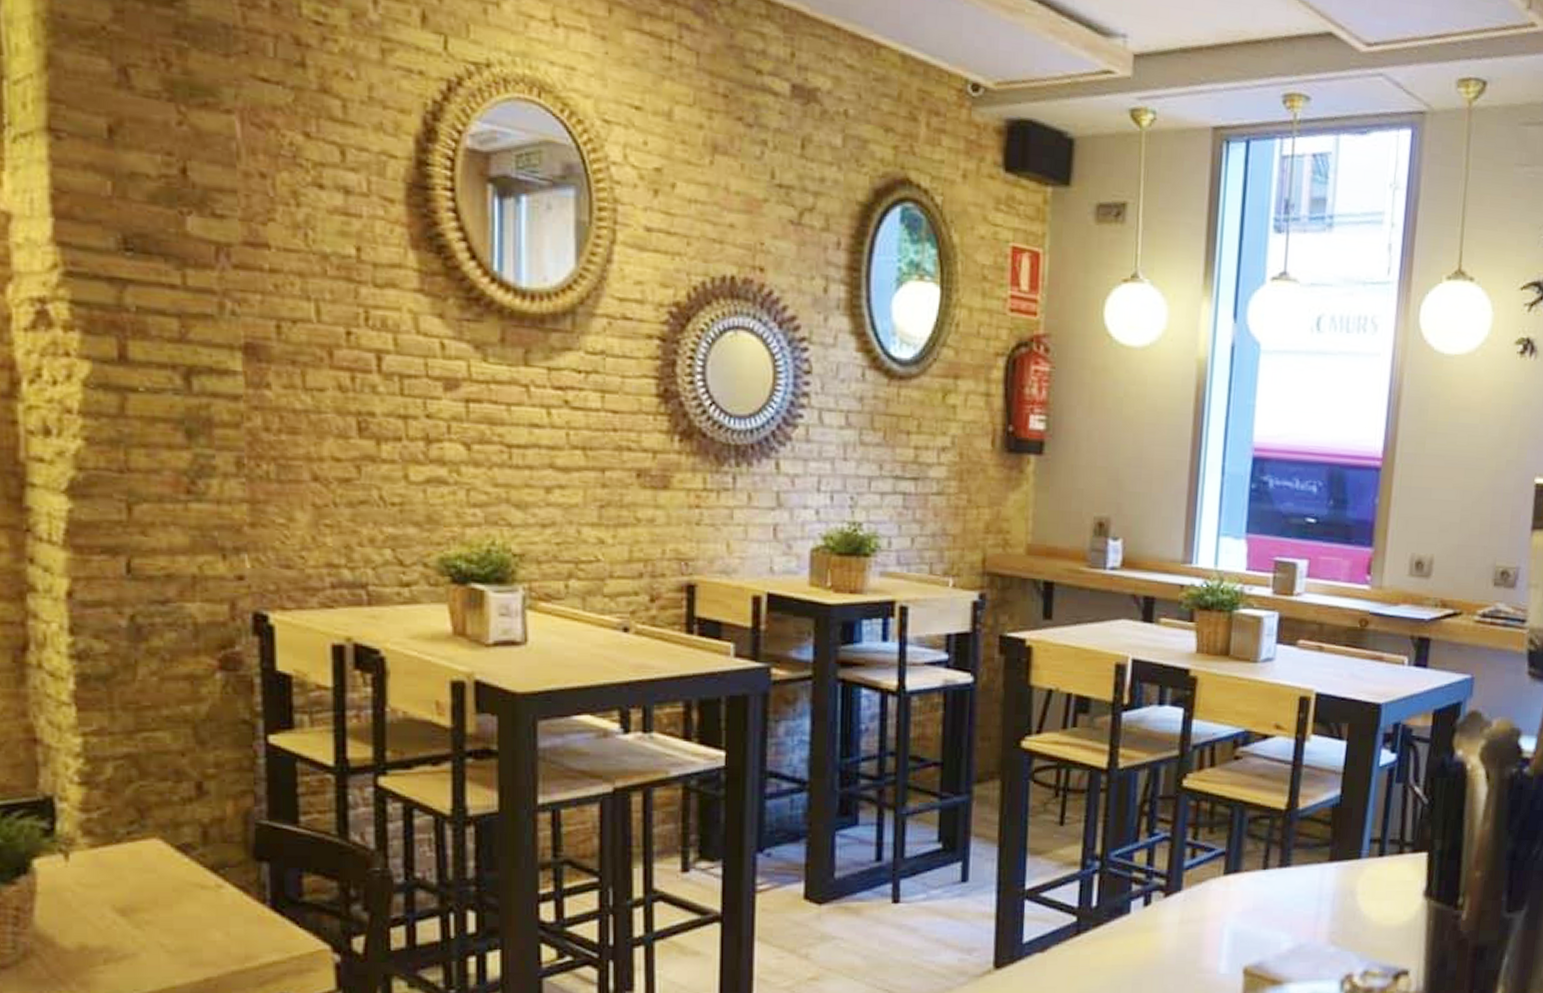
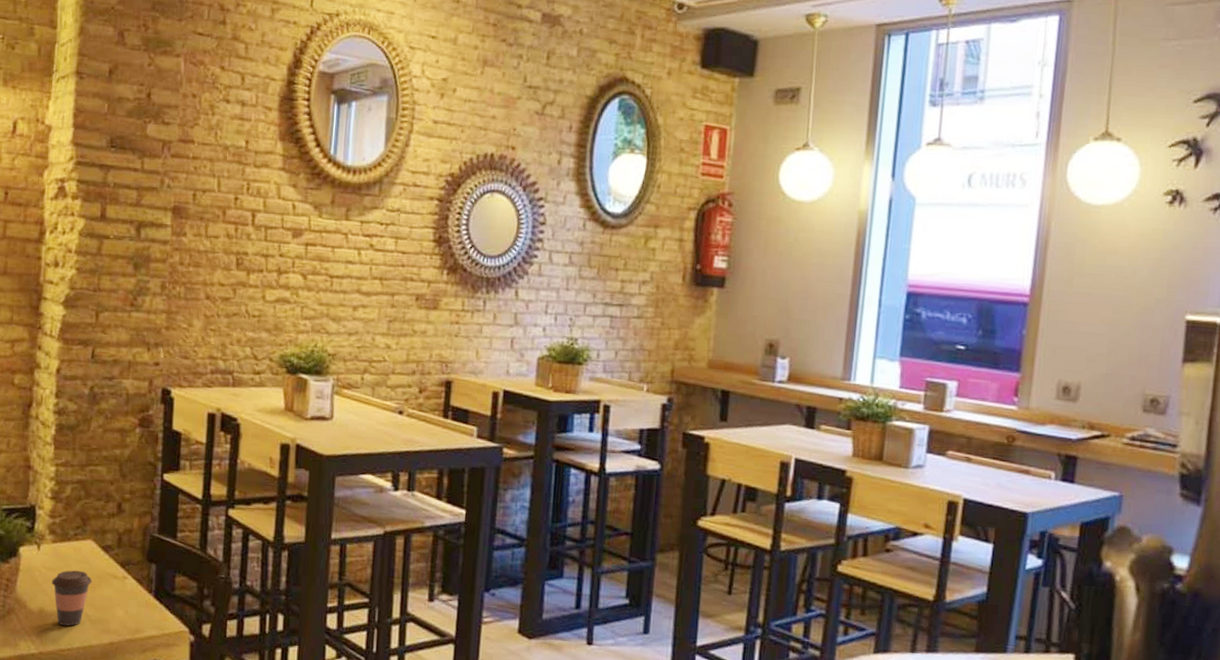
coffee cup: none [95,884,165,964] -> present [52,570,92,626]

